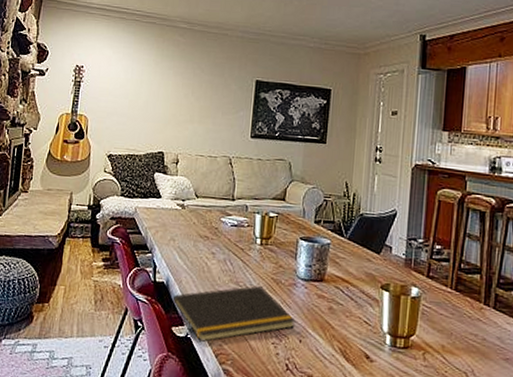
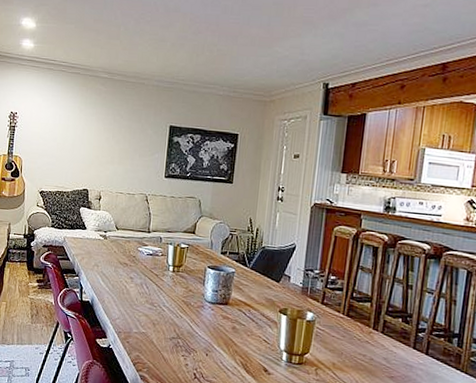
notepad: present [169,286,296,342] -> none [94,307,203,352]

